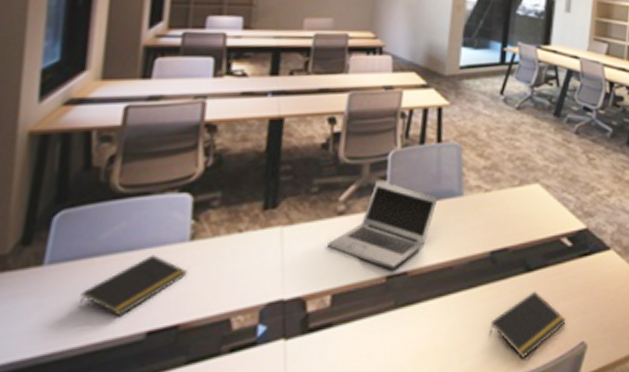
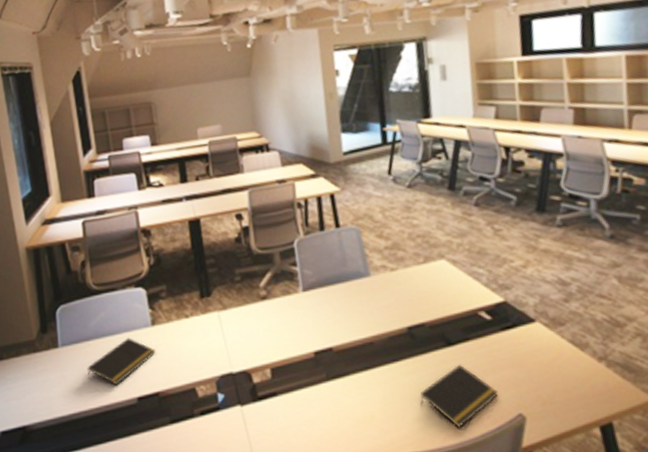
laptop: present [327,180,438,269] -> none [258,266,348,346]

